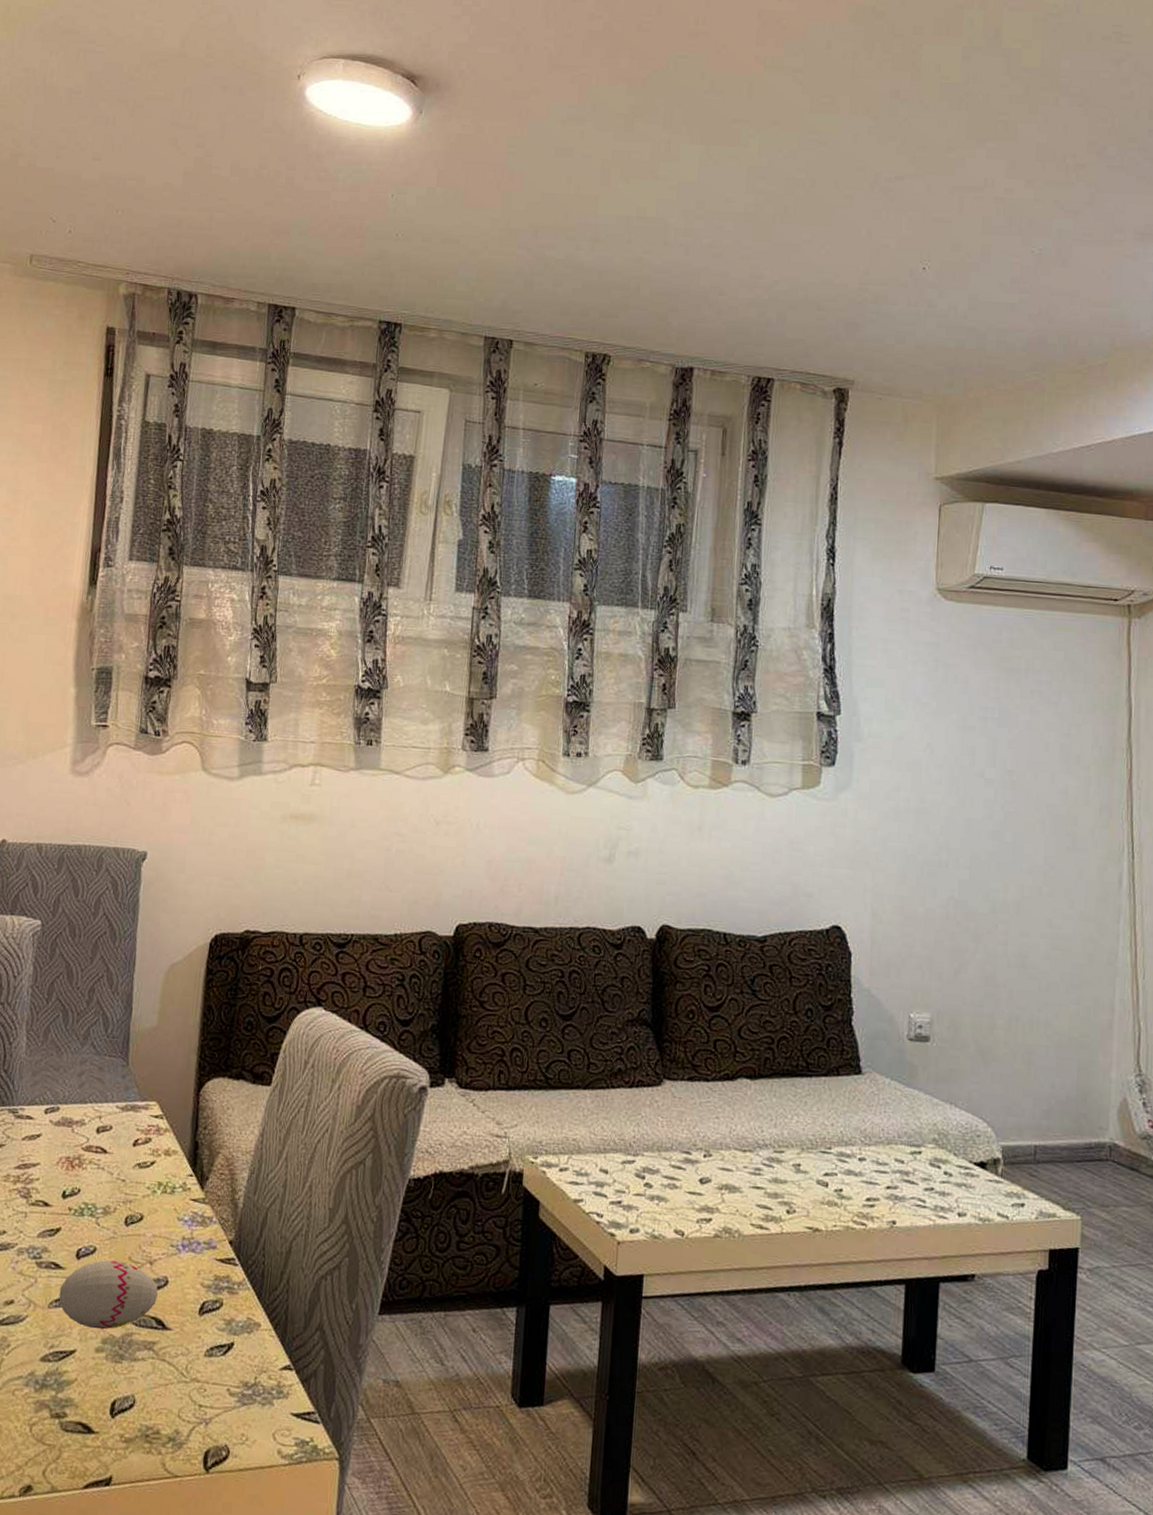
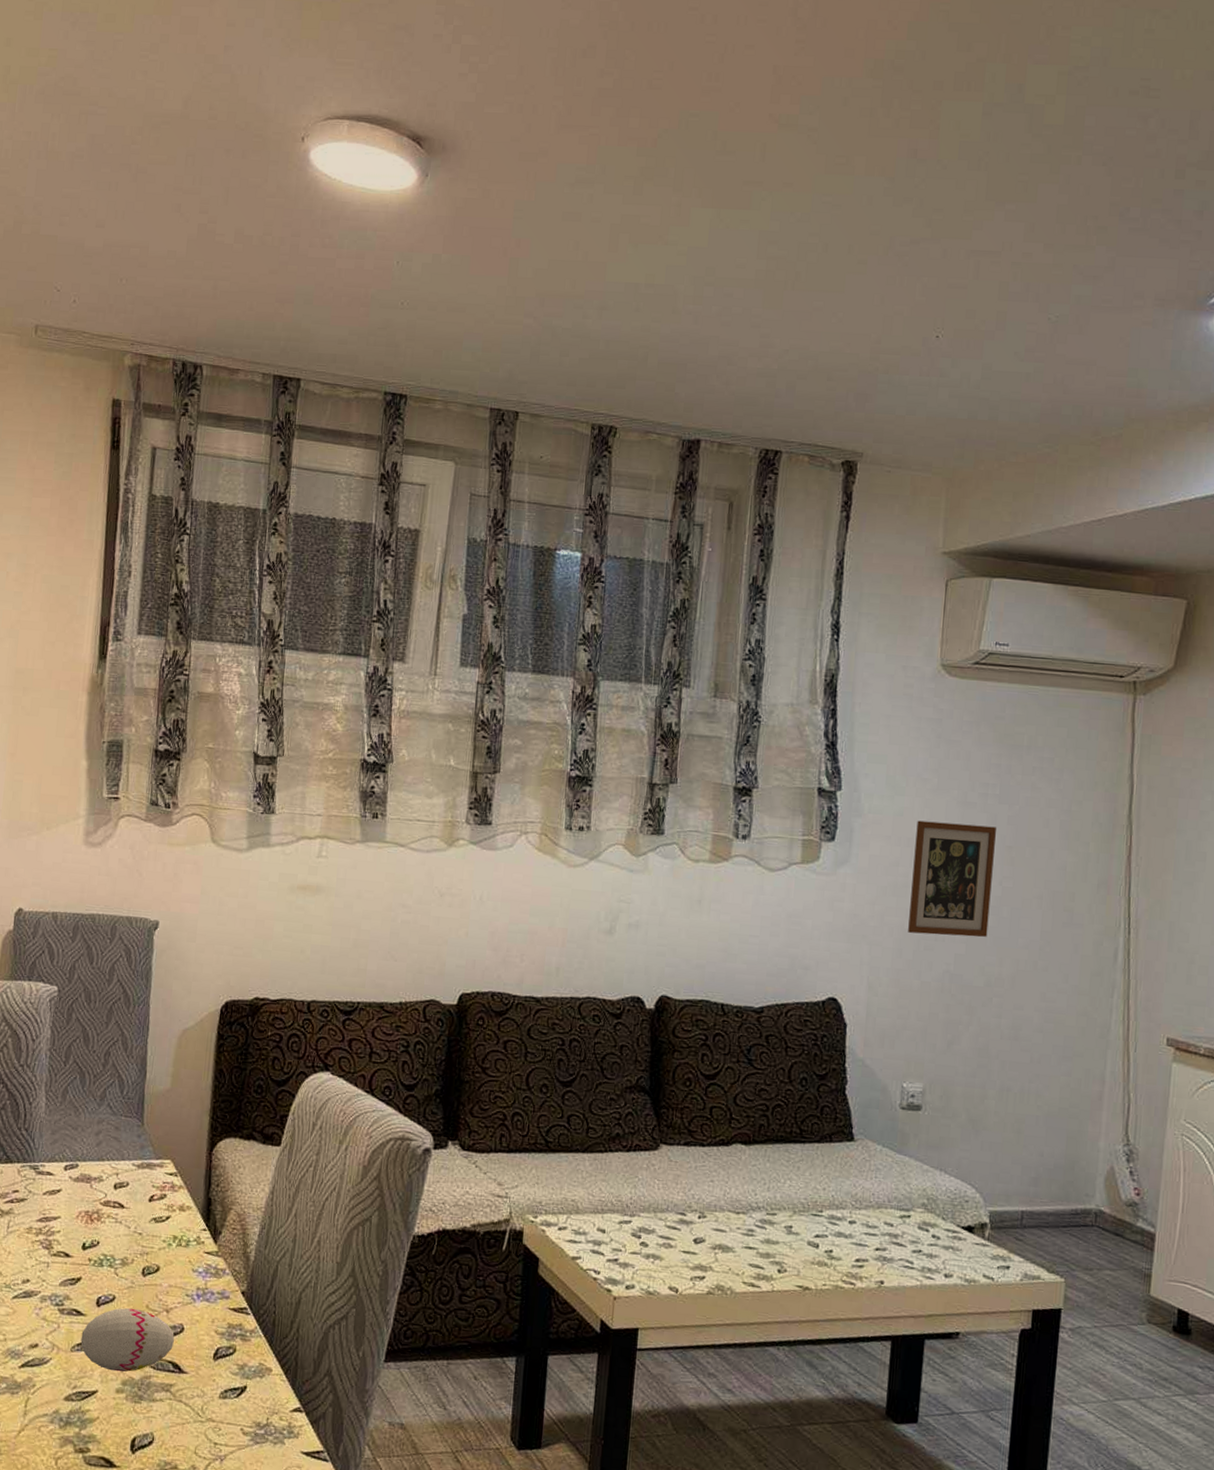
picture frame: none [911,744,997,863] -> present [908,820,996,937]

